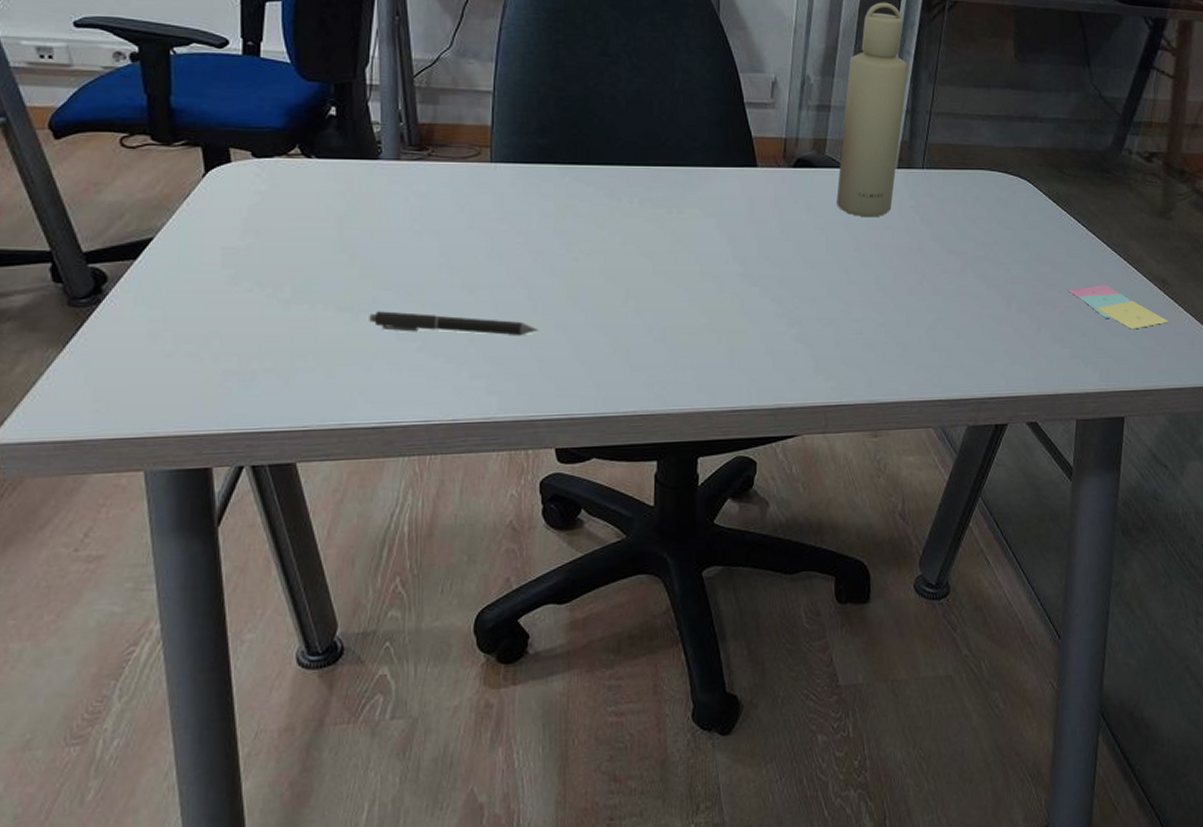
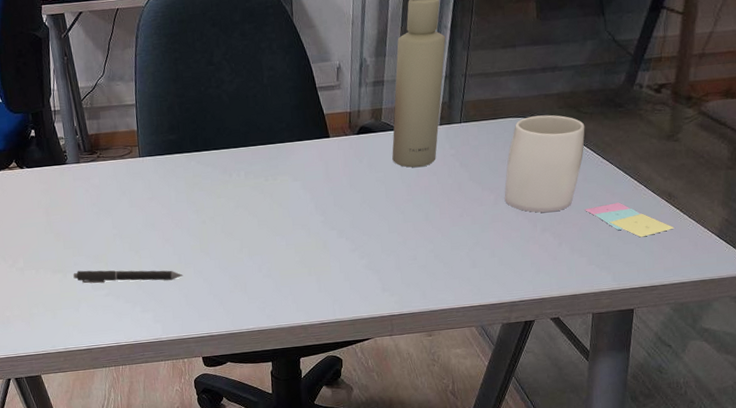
mug: none [973,171,1069,290] -> present [504,115,585,213]

